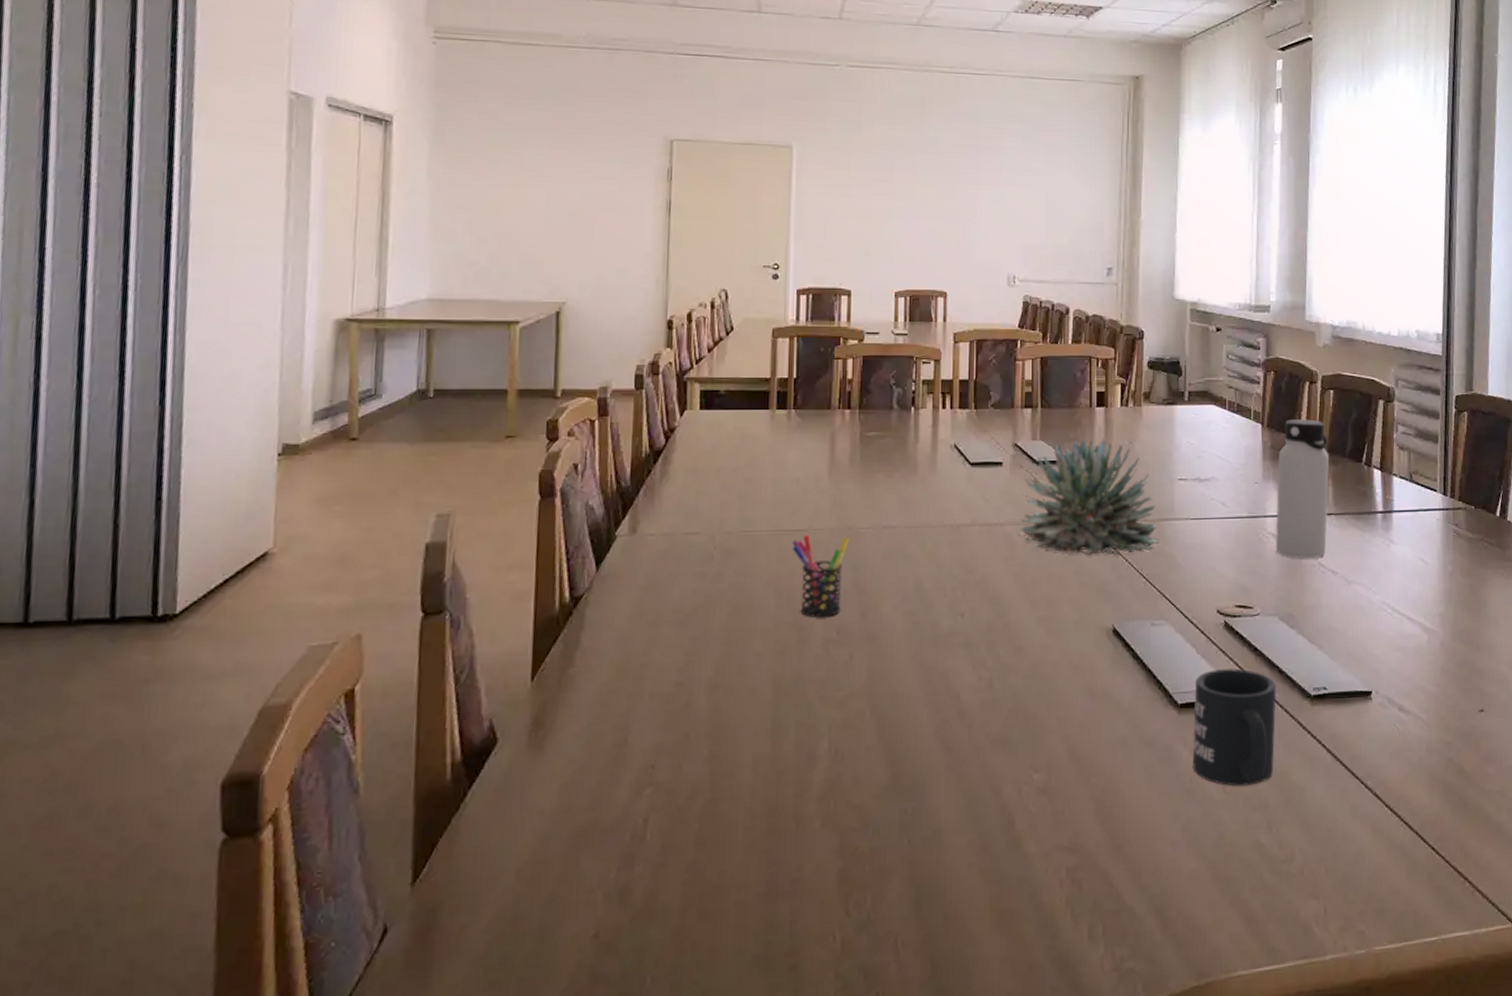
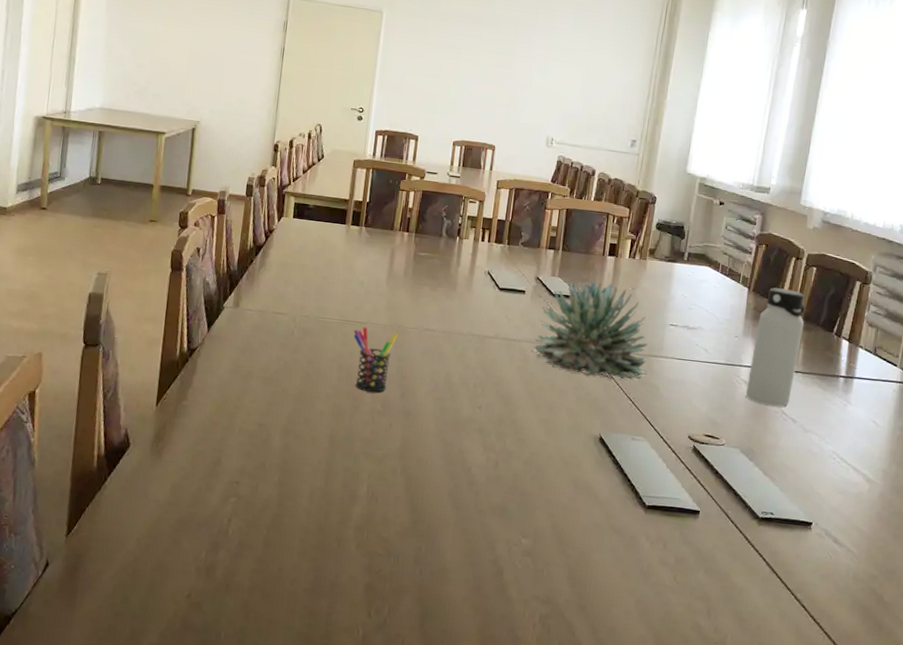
mug: present [1192,668,1277,787] -> none [651,483,731,580]

